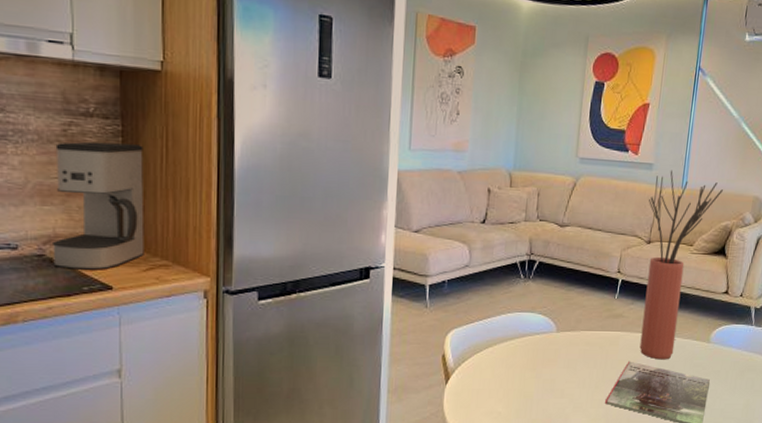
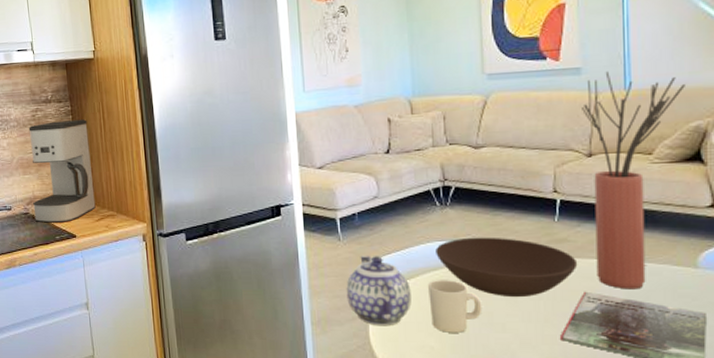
teapot: none [426,323,488,394] -> present [346,255,412,326]
mug: none [502,349,547,399] -> present [428,280,482,333]
bowl: none [514,309,627,366] -> present [435,237,578,298]

